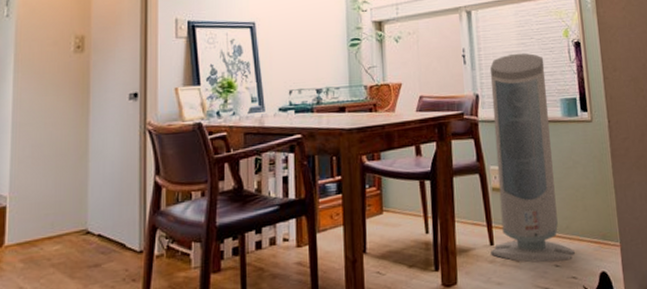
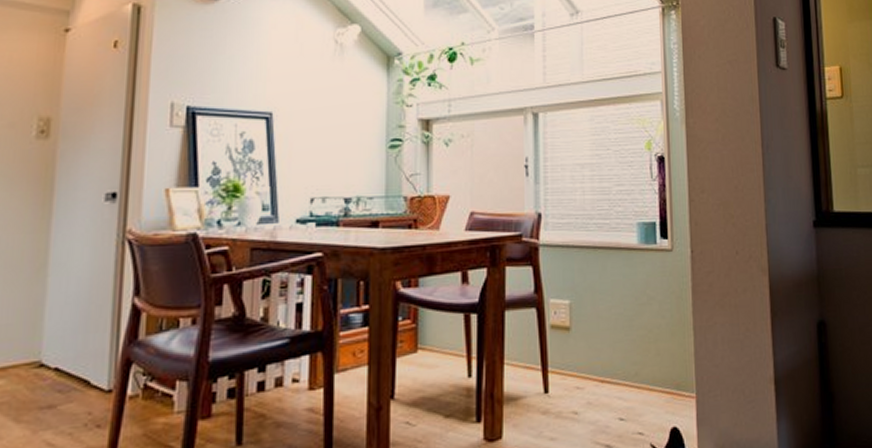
air purifier: present [489,53,575,263] -> none [544,166,643,415]

